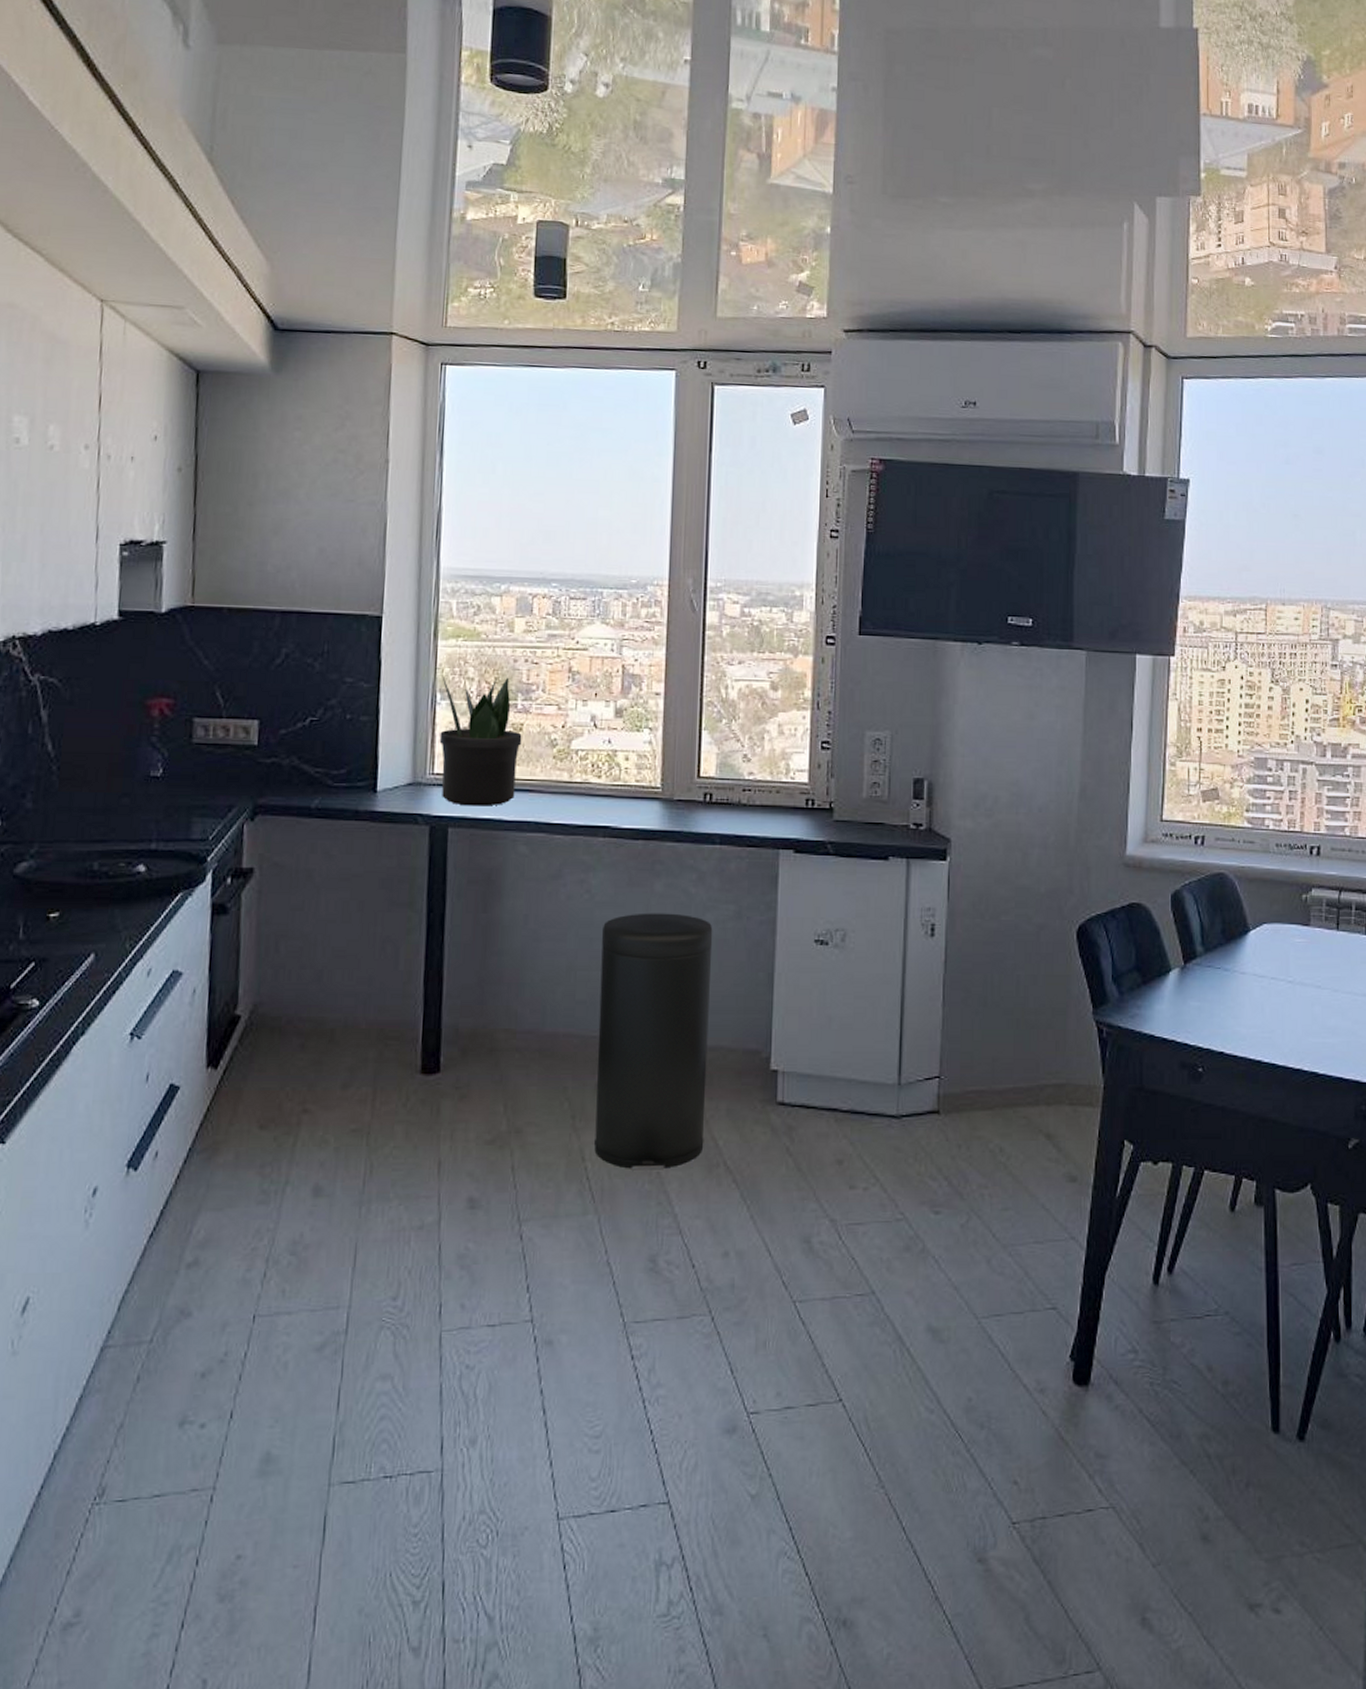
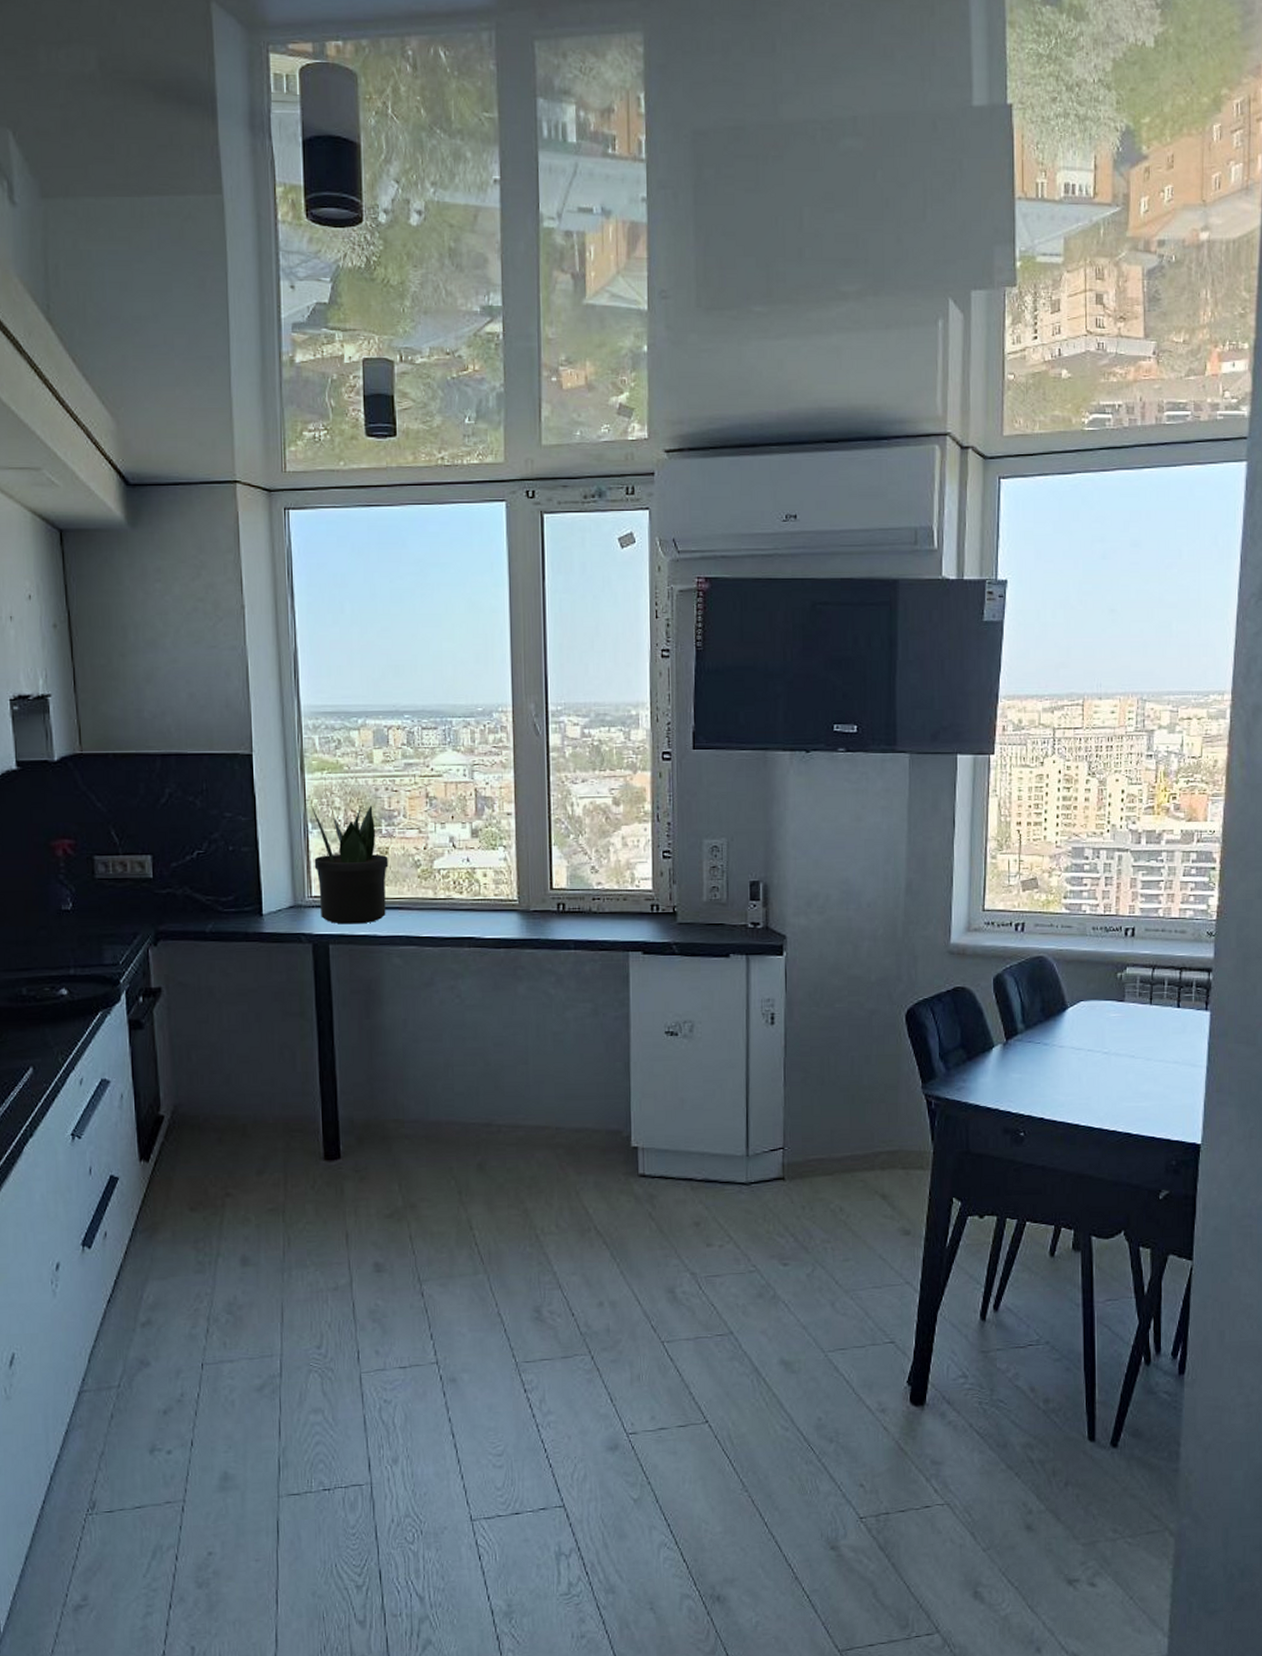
pedal bin: present [594,913,713,1170] -> none [473,1012,576,1236]

